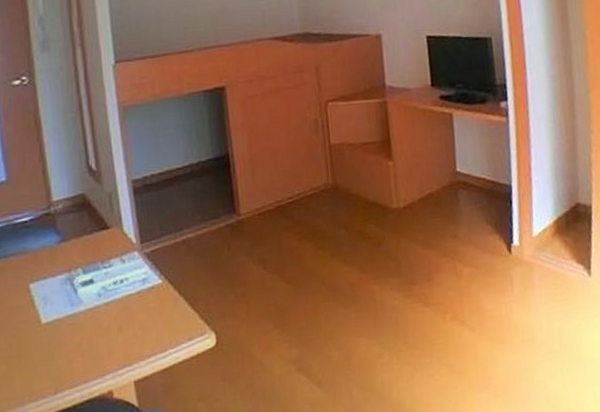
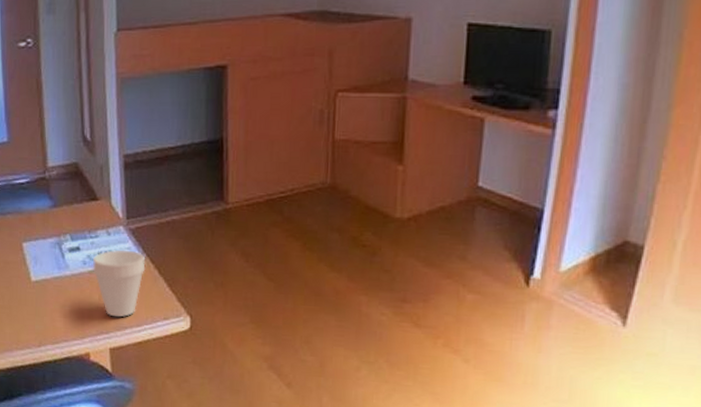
cup: none [108,275,165,347] -> present [92,250,146,318]

